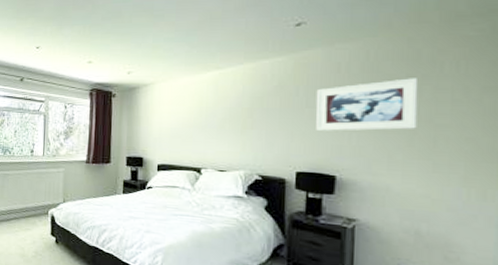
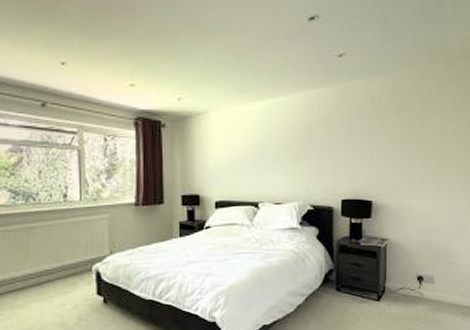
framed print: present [315,78,419,131] -> none [356,110,430,159]

